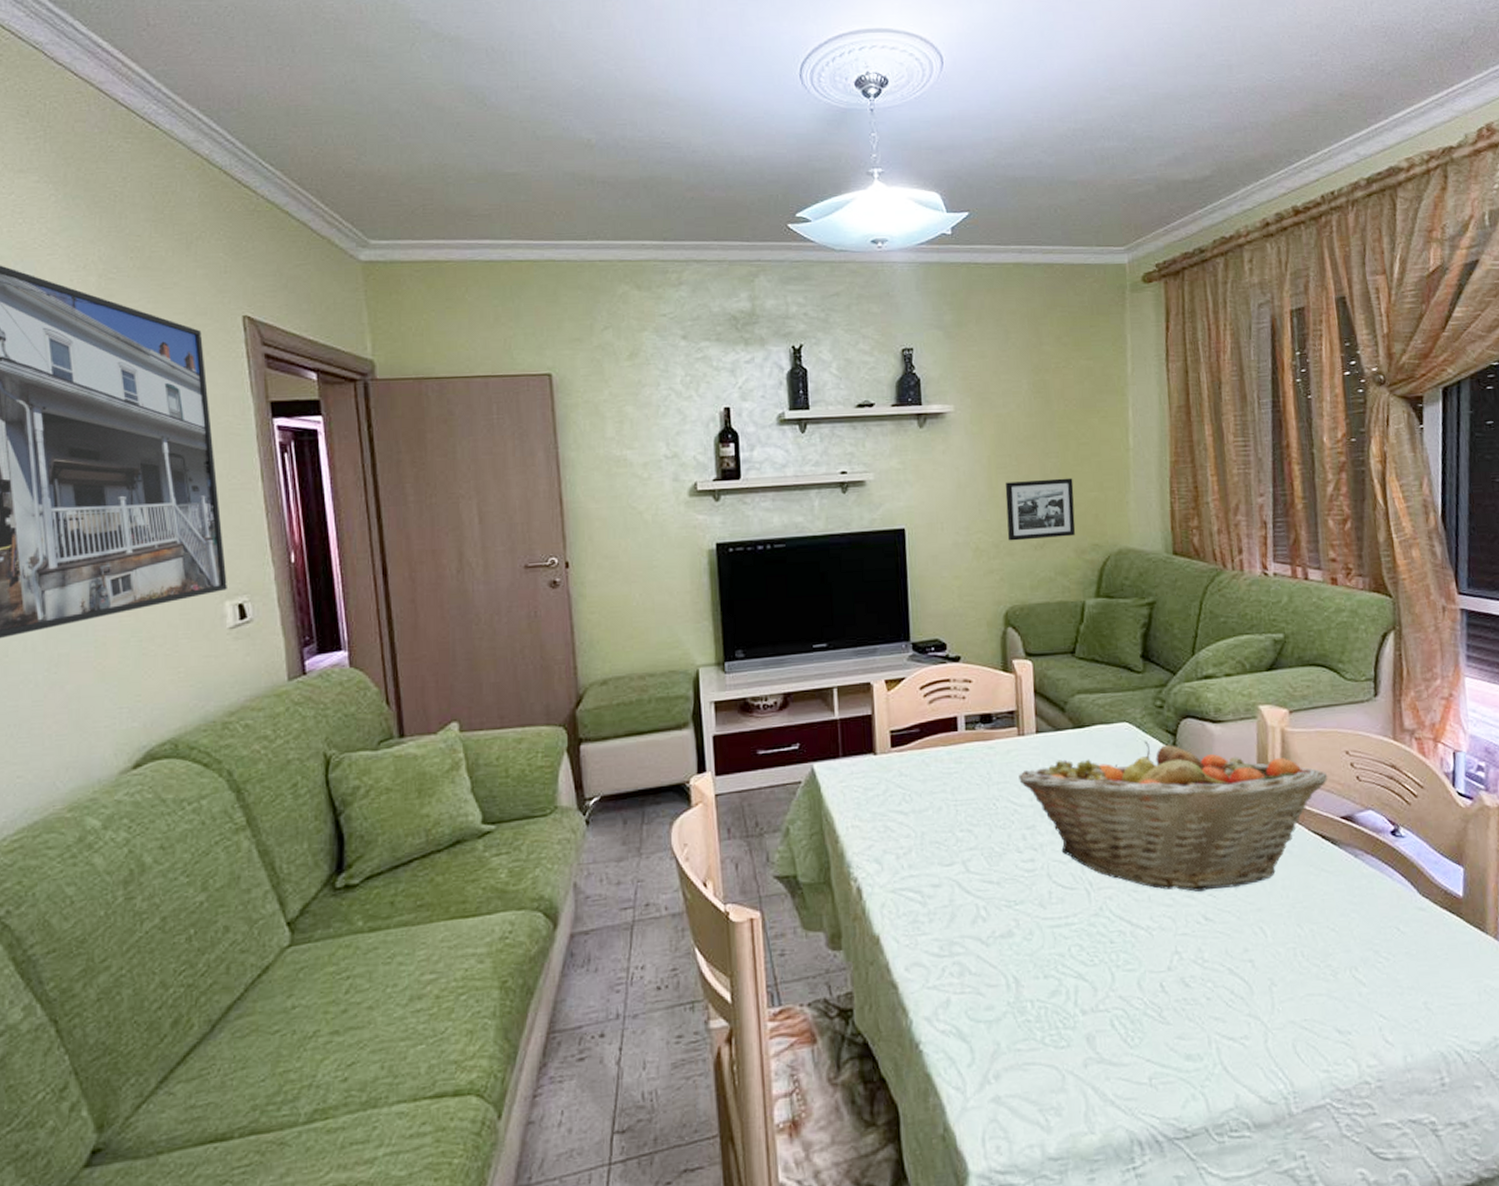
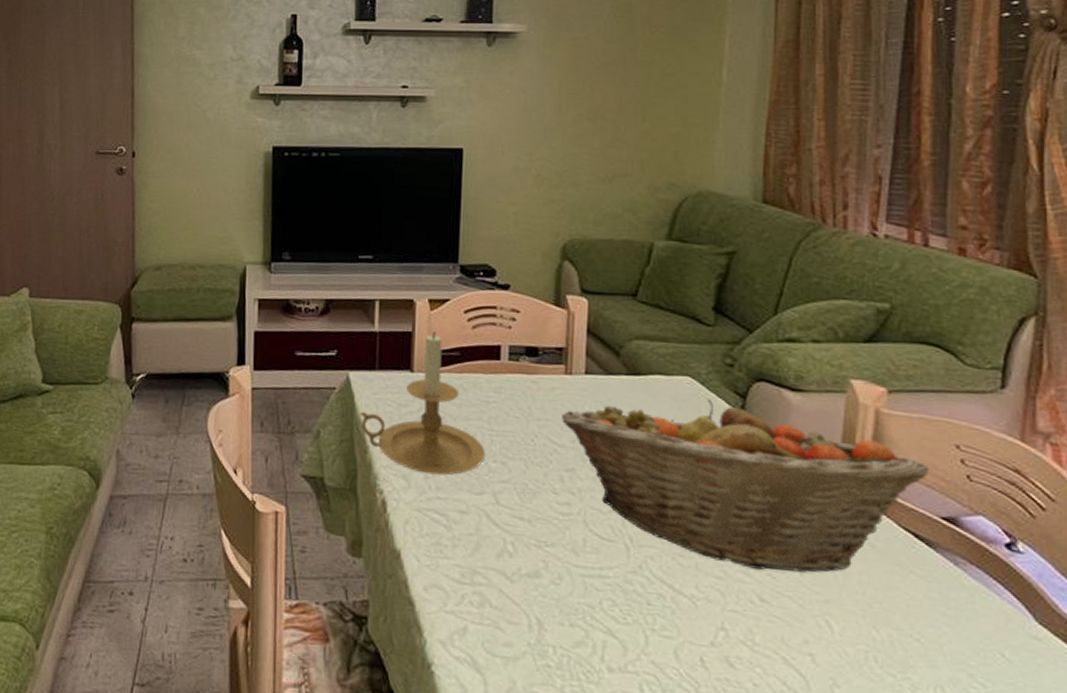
candle holder: none [827,712,952,854] -> present [359,332,485,476]
picture frame: present [1005,478,1076,541] -> none [573,109,653,173]

